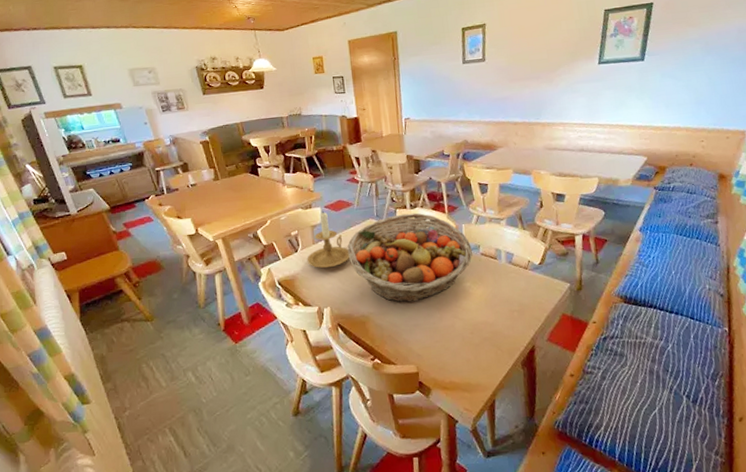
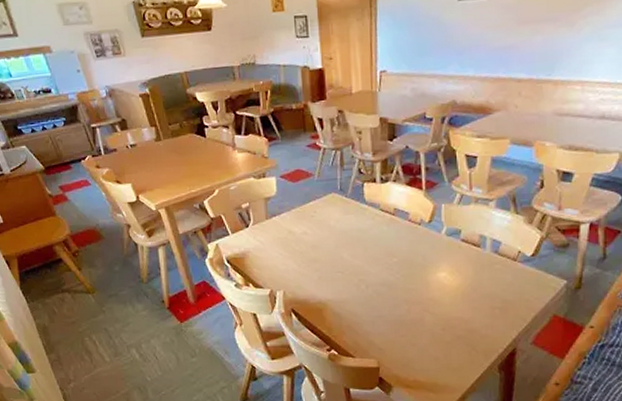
candle holder: present [307,211,351,269] -> none [259,182,308,247]
fruit basket: present [347,213,472,303] -> none [305,188,451,291]

